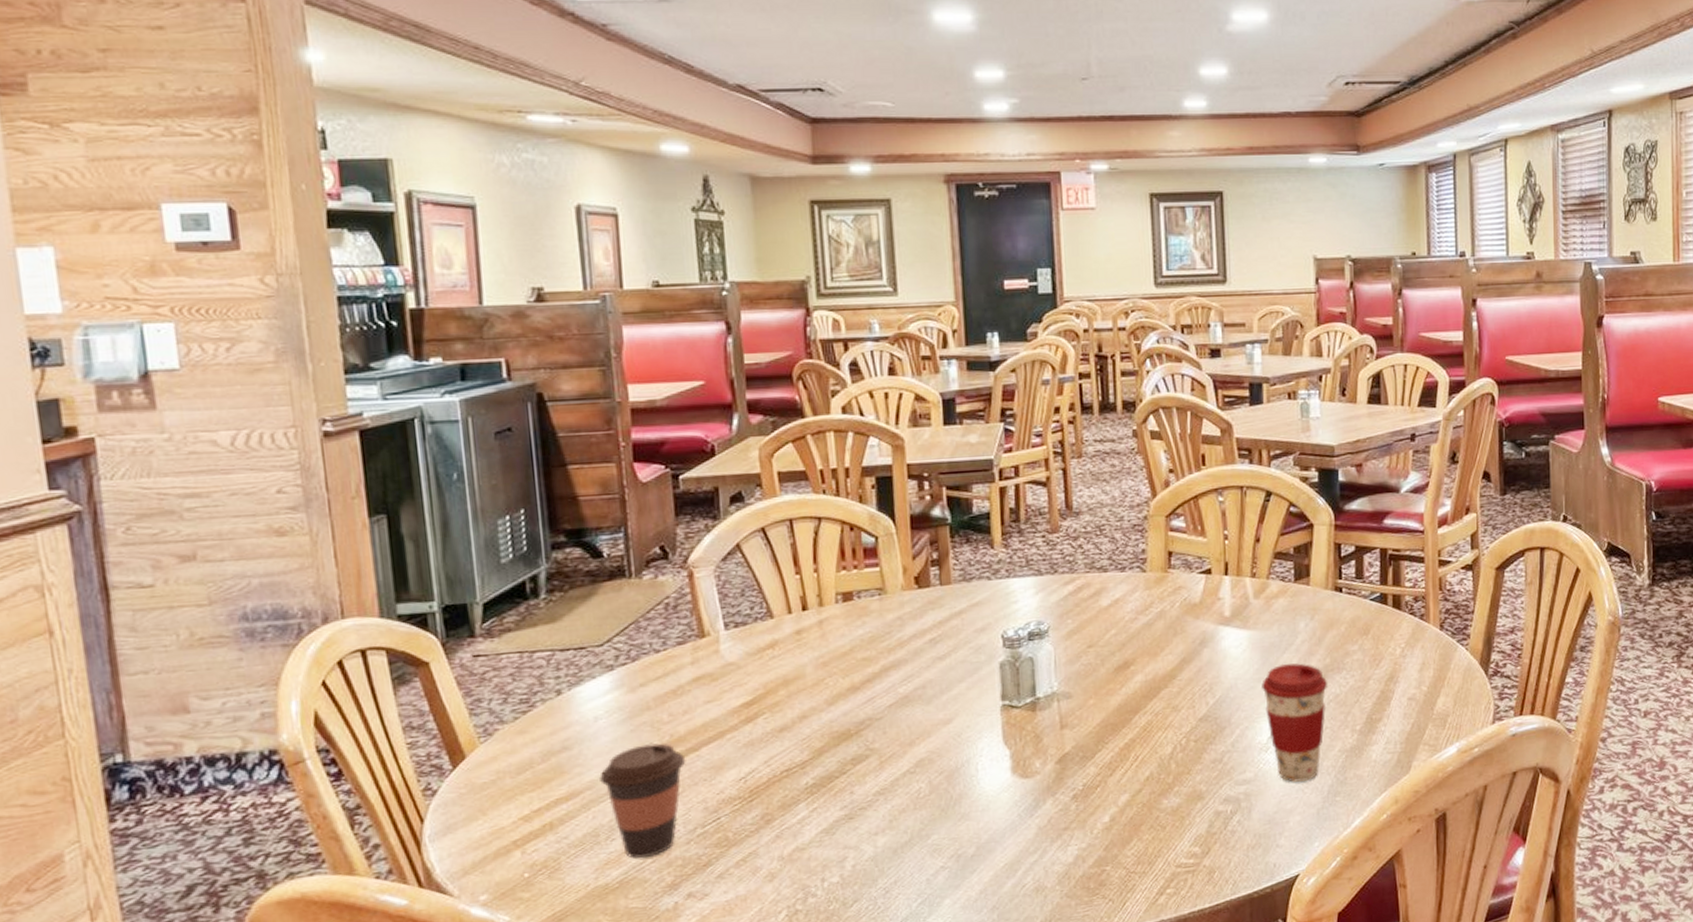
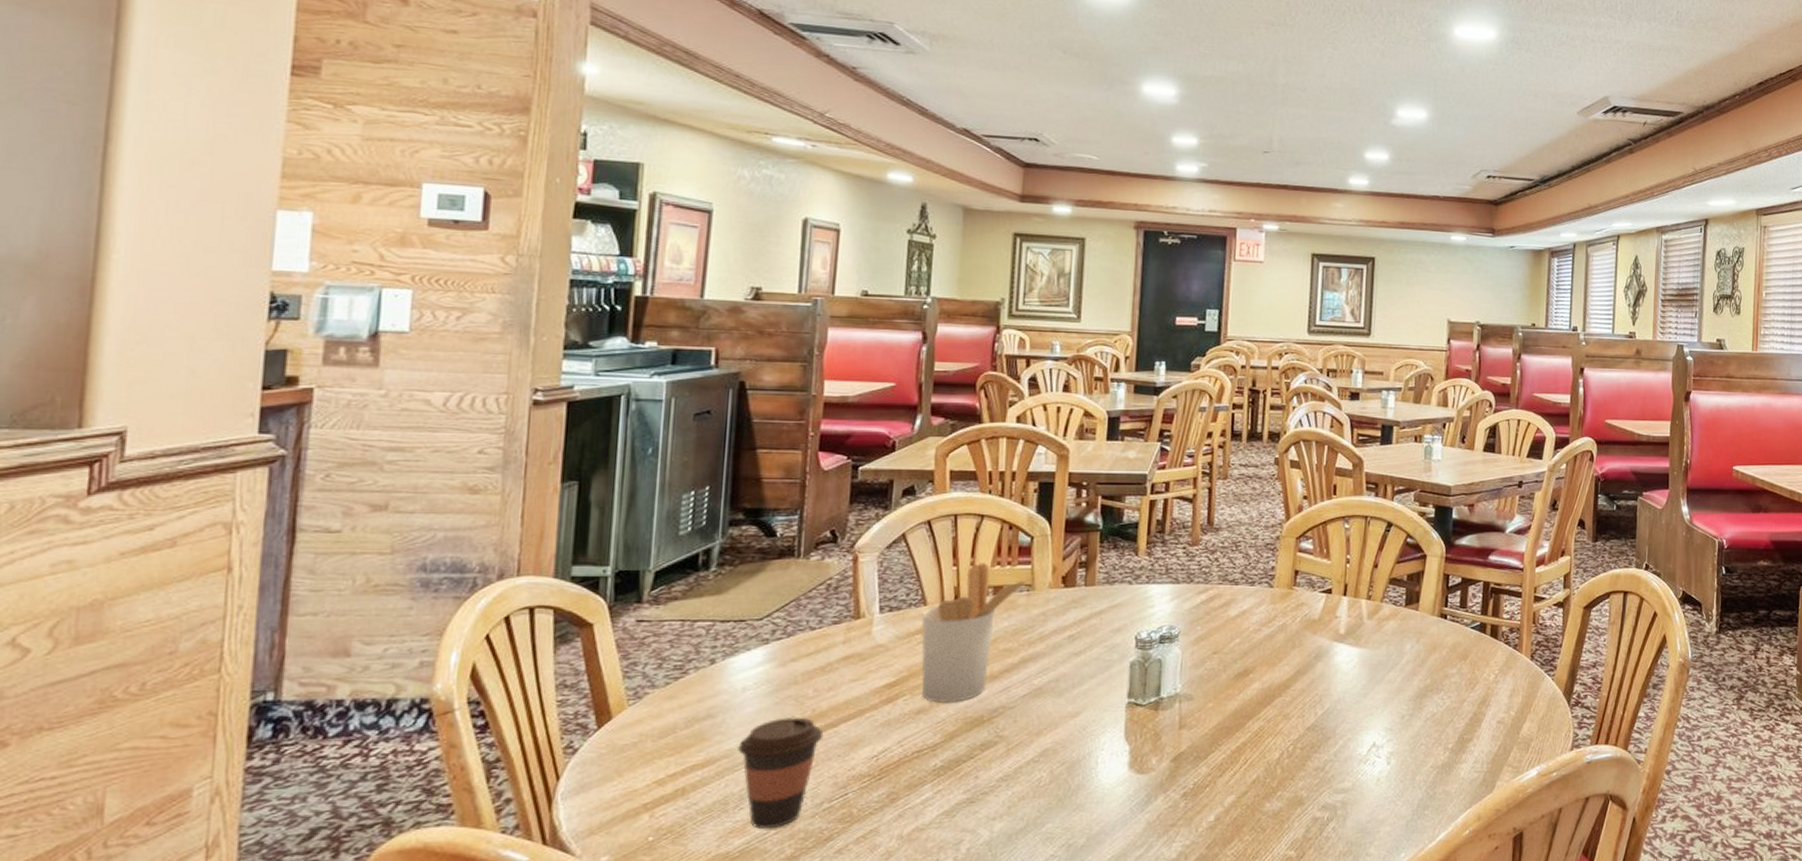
utensil holder: none [771,568,884,720] -> present [921,563,1034,704]
coffee cup: present [1262,663,1327,782] -> none [1367,681,1426,794]

